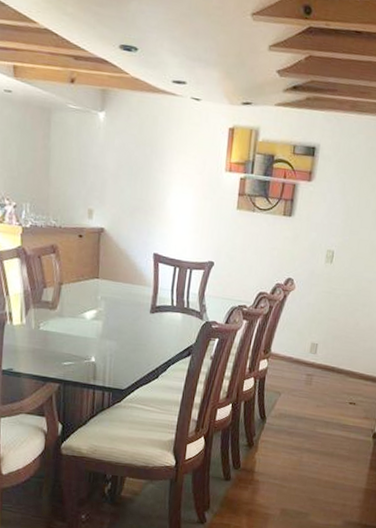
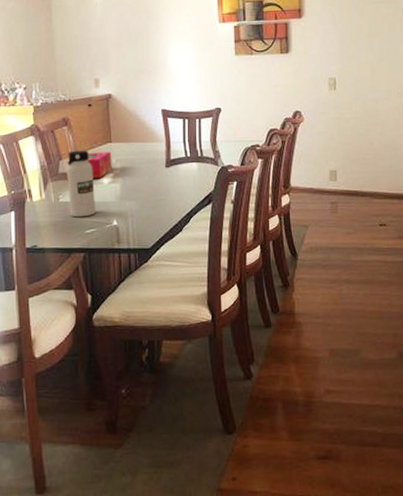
water bottle: none [49,280,77,349] -> present [67,150,97,218]
tissue box: none [73,284,98,313] -> present [88,151,112,179]

